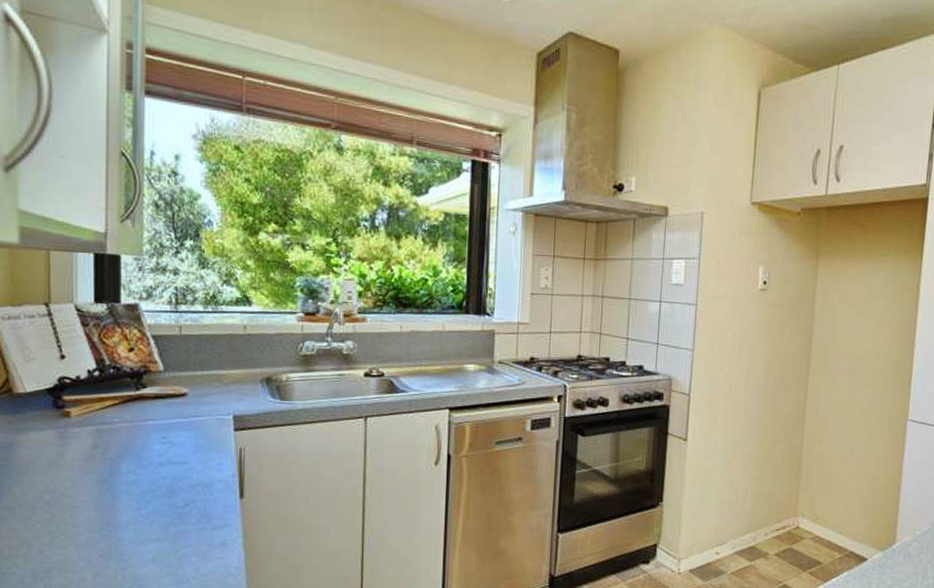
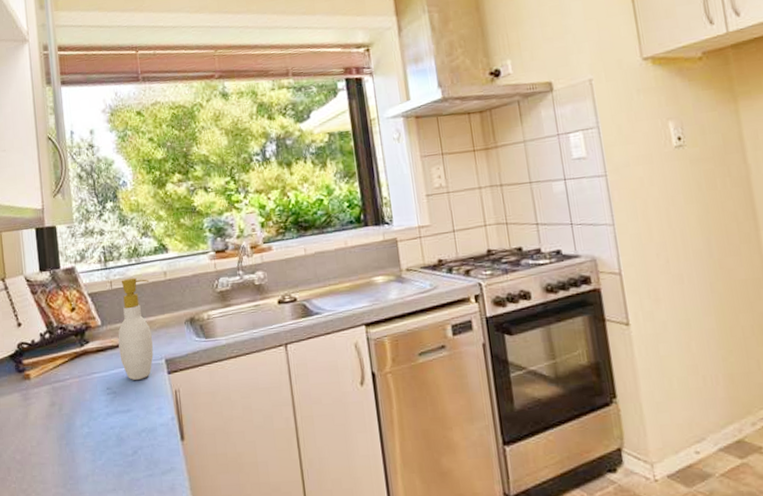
soap bottle: none [181,326,225,433] -> present [118,277,154,380]

